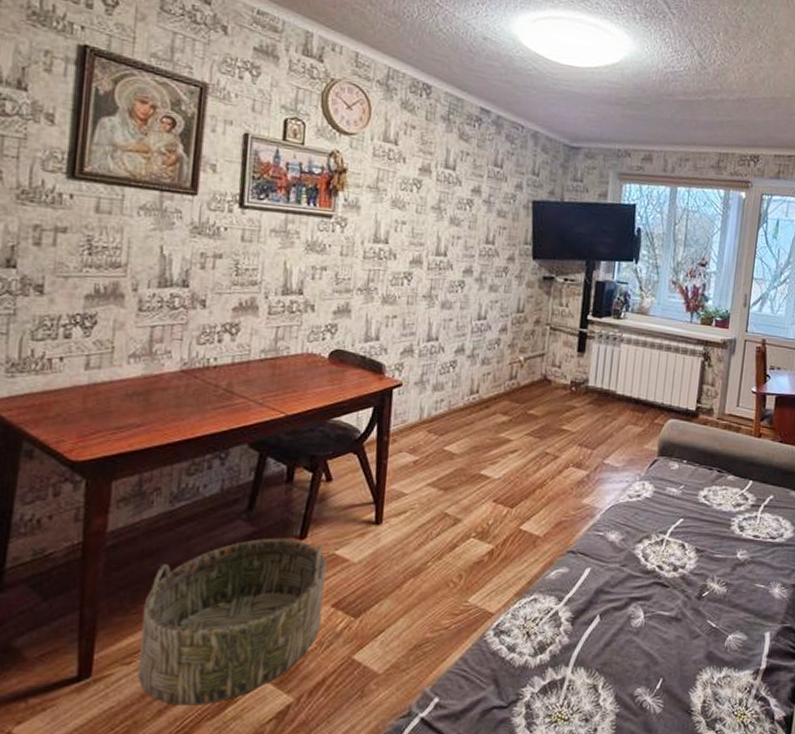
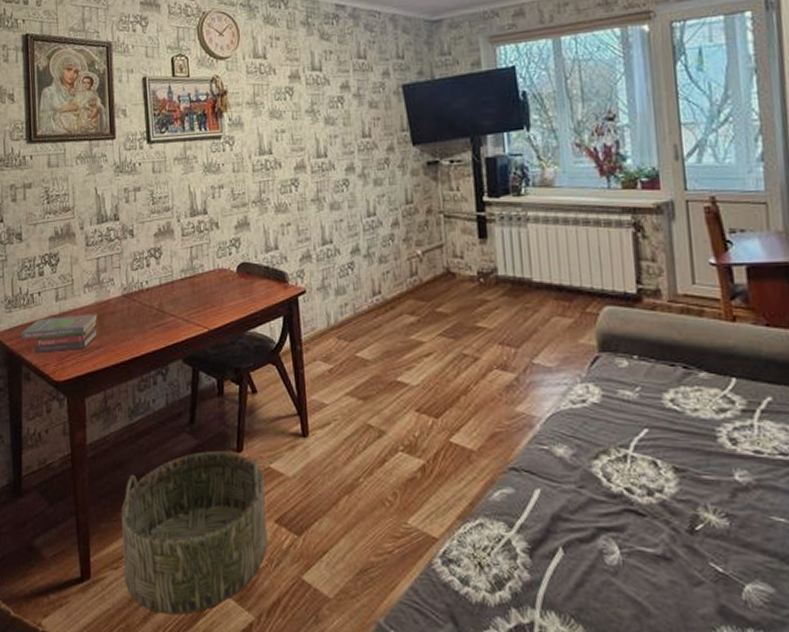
books: none [25,387,142,428] -> present [20,314,98,353]

